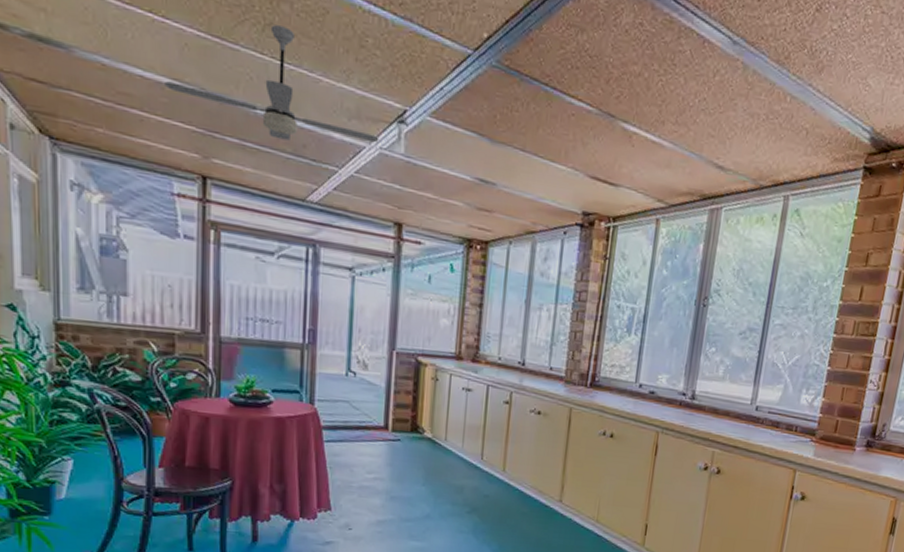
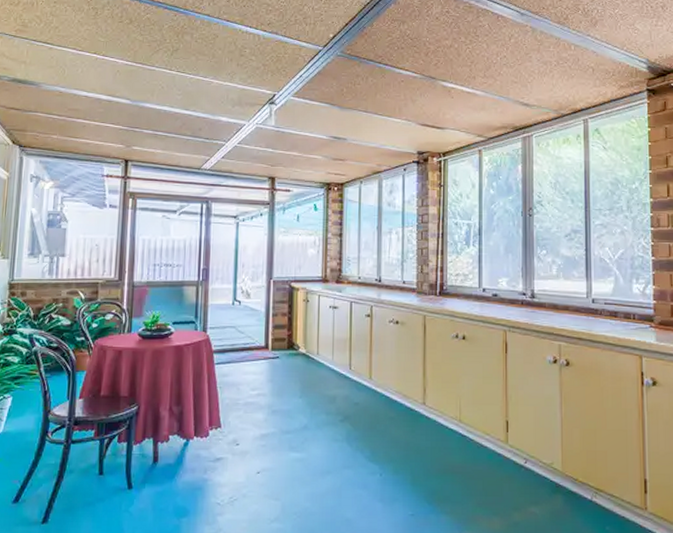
ceiling fan: present [165,25,379,143] -> none [102,50,256,127]

